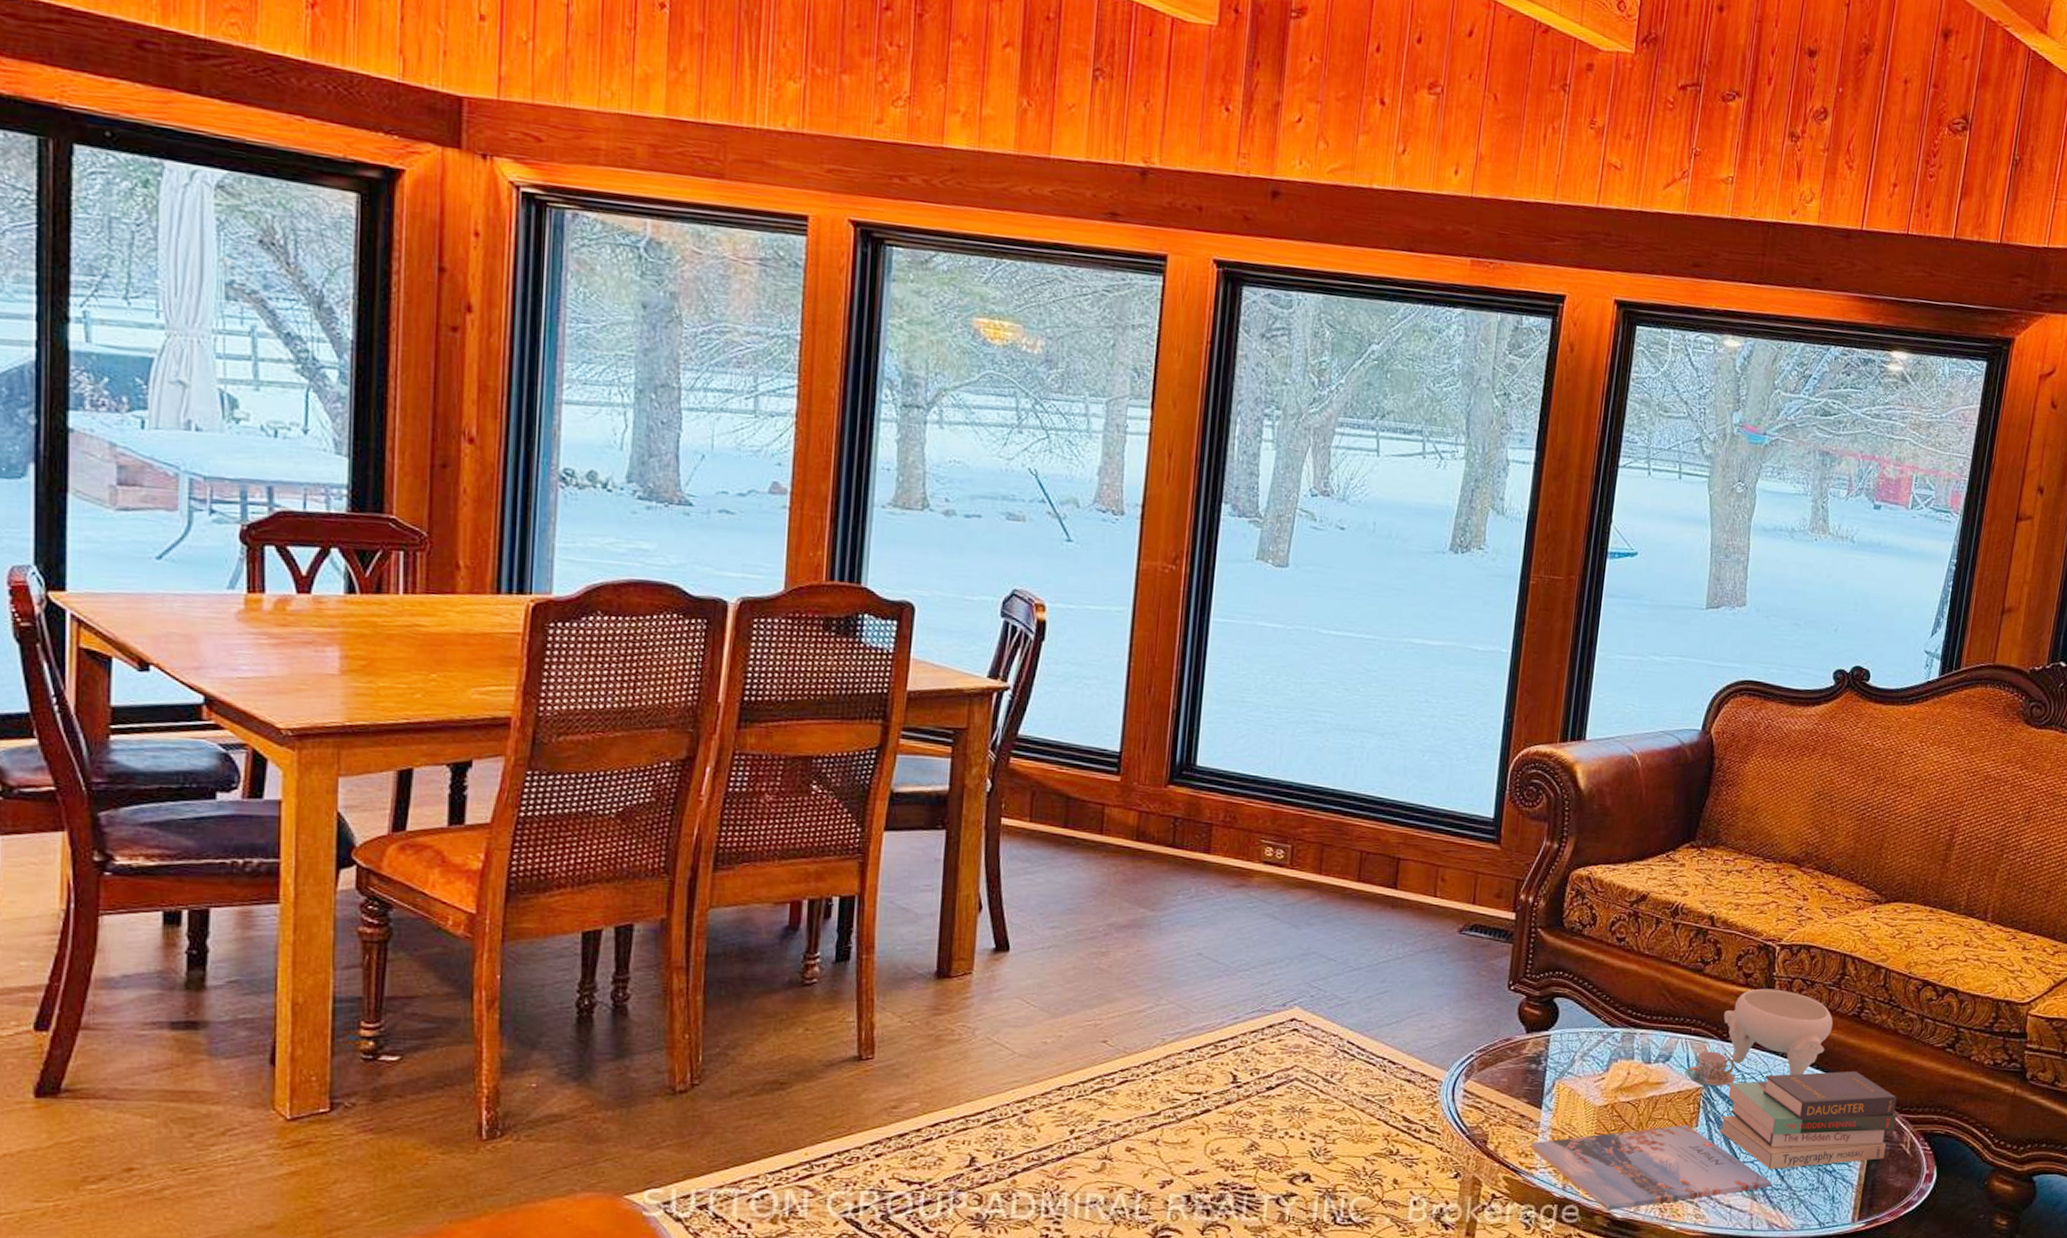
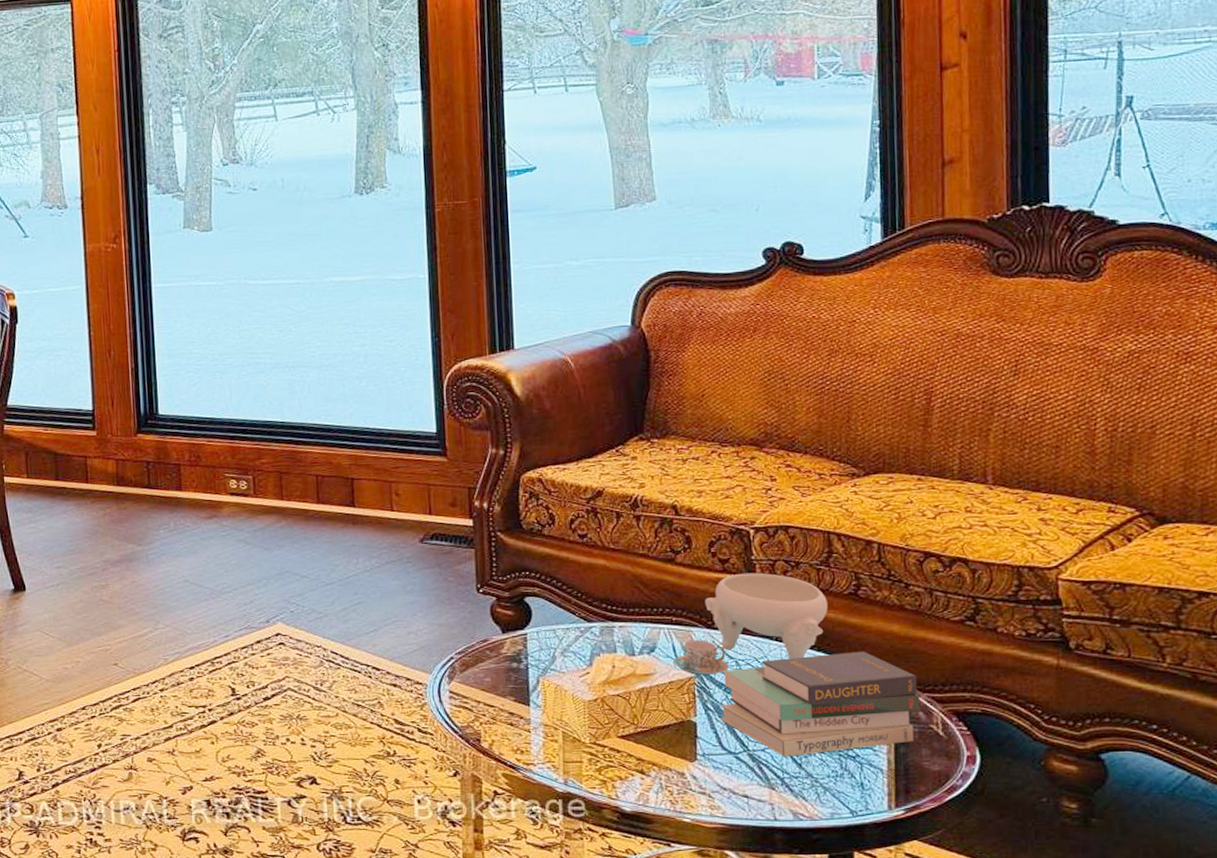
magazine: present [1530,1125,1772,1211] -> none [524,715,789,805]

